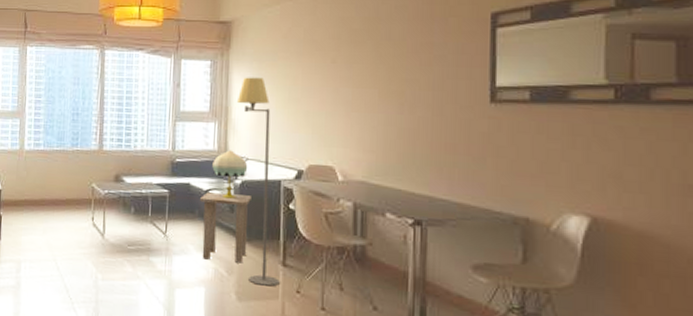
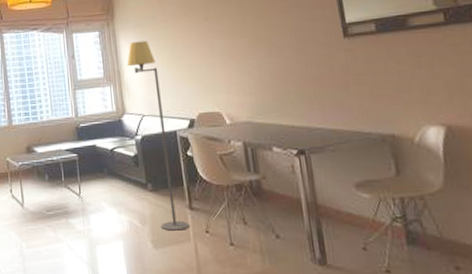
side table: present [199,192,251,263] -> none [106,149,156,214]
table lamp: present [212,150,248,199] -> none [113,109,146,154]

